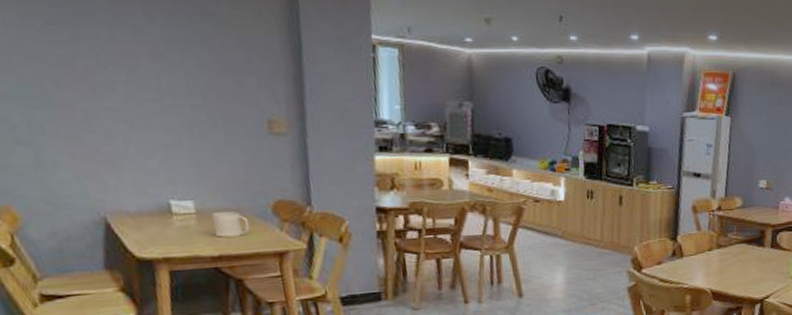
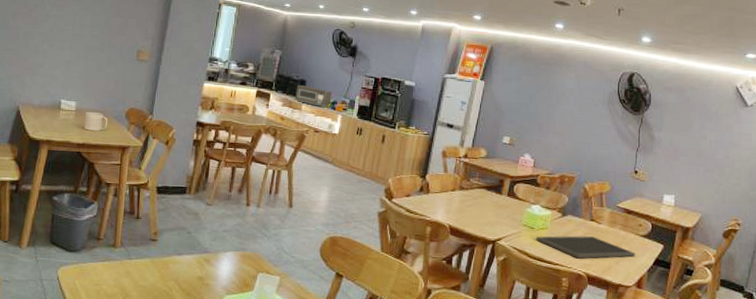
microwave: none [501,144,549,171] -> present [295,85,333,108]

